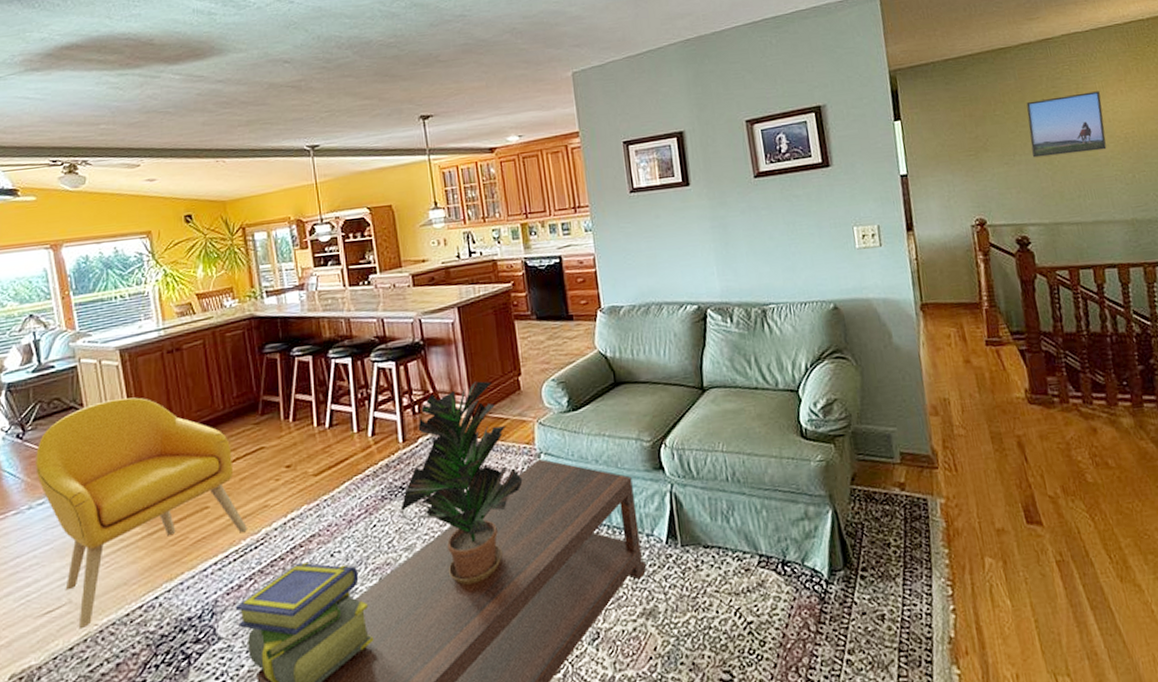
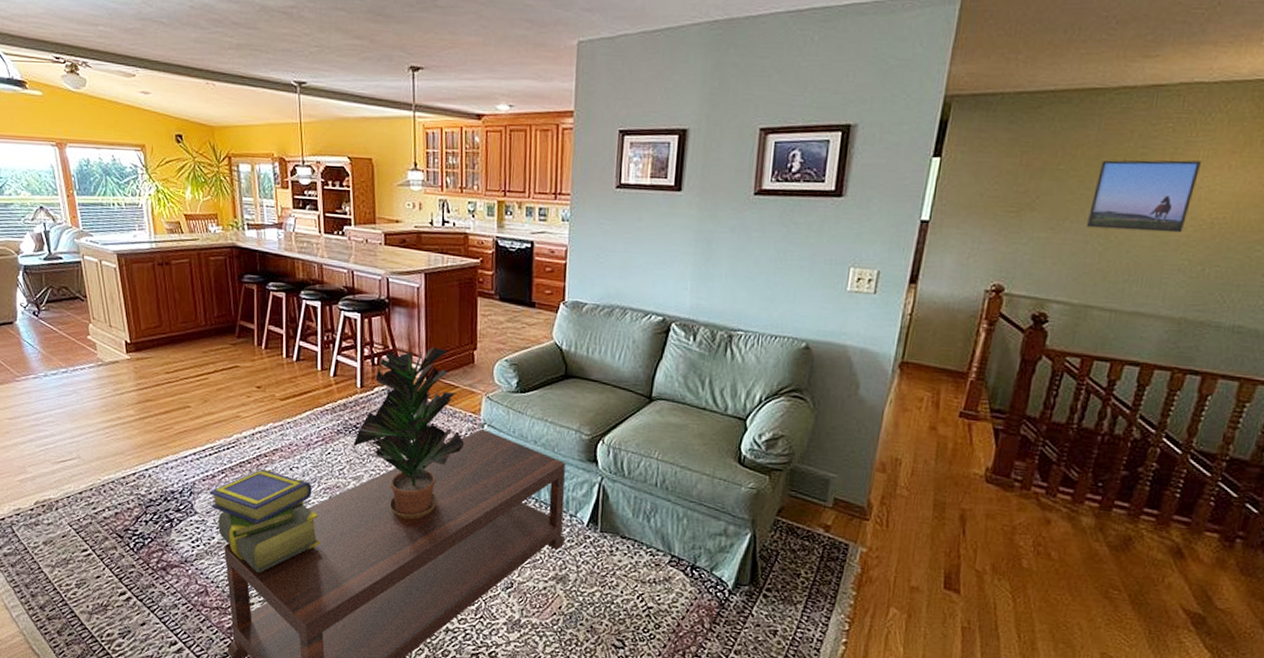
armchair: present [35,397,248,628] -> none [49,297,223,480]

